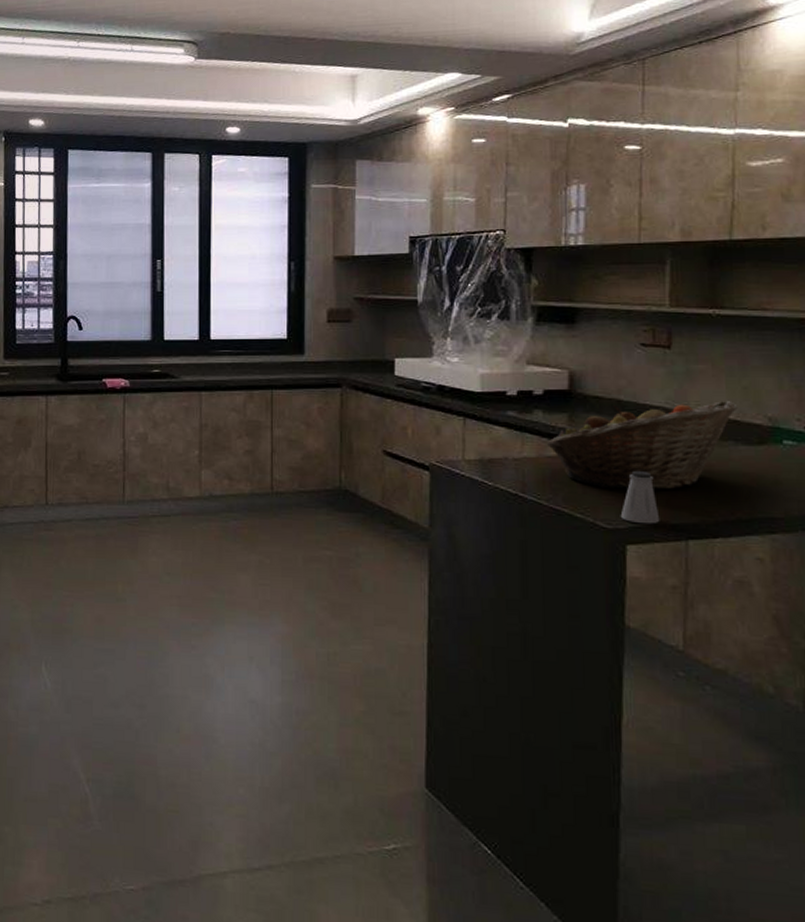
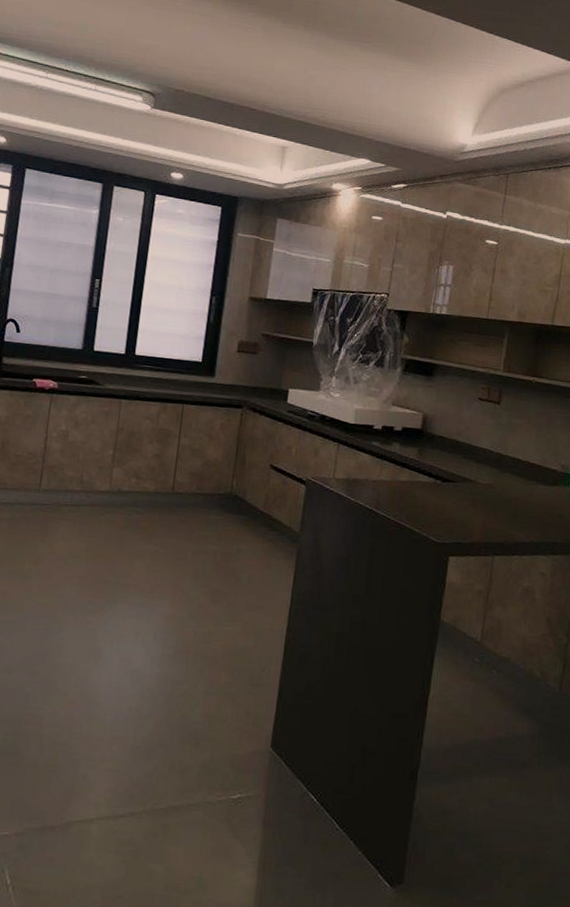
fruit basket: present [548,400,738,490] -> none [400,444,542,516]
saltshaker: present [620,470,660,524] -> none [447,498,476,541]

